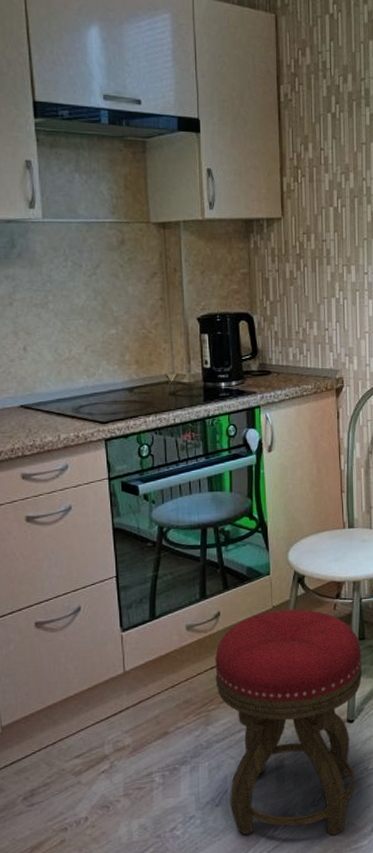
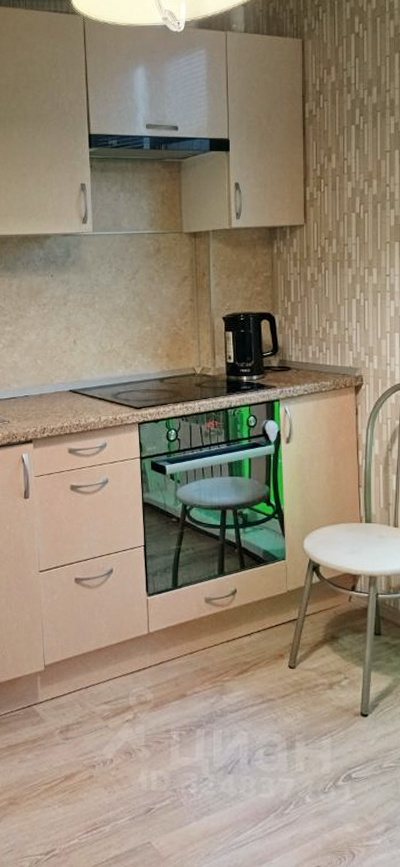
stool: present [215,608,363,836] -> none [231,594,378,828]

